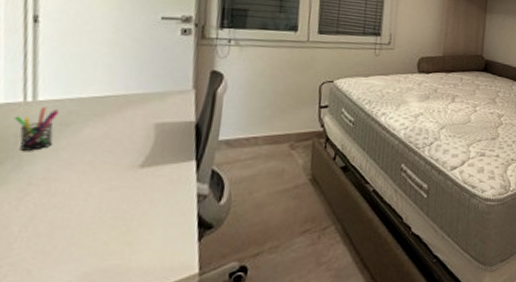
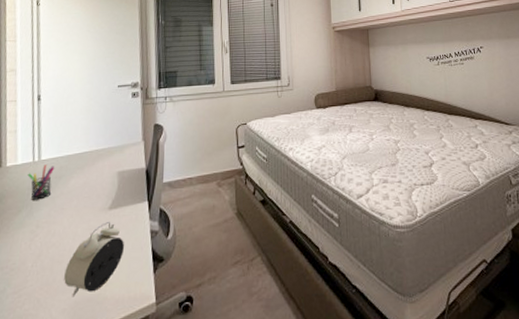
alarm clock: none [69,182,161,268] -> present [64,222,125,297]

